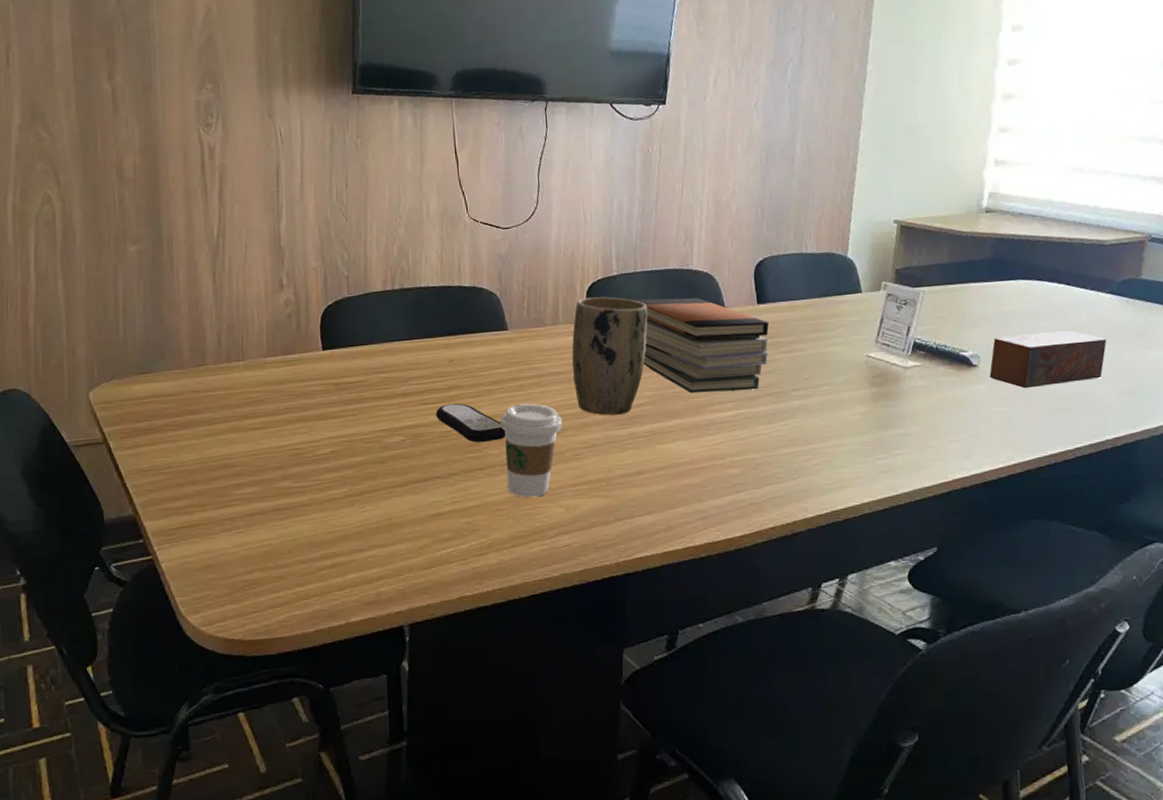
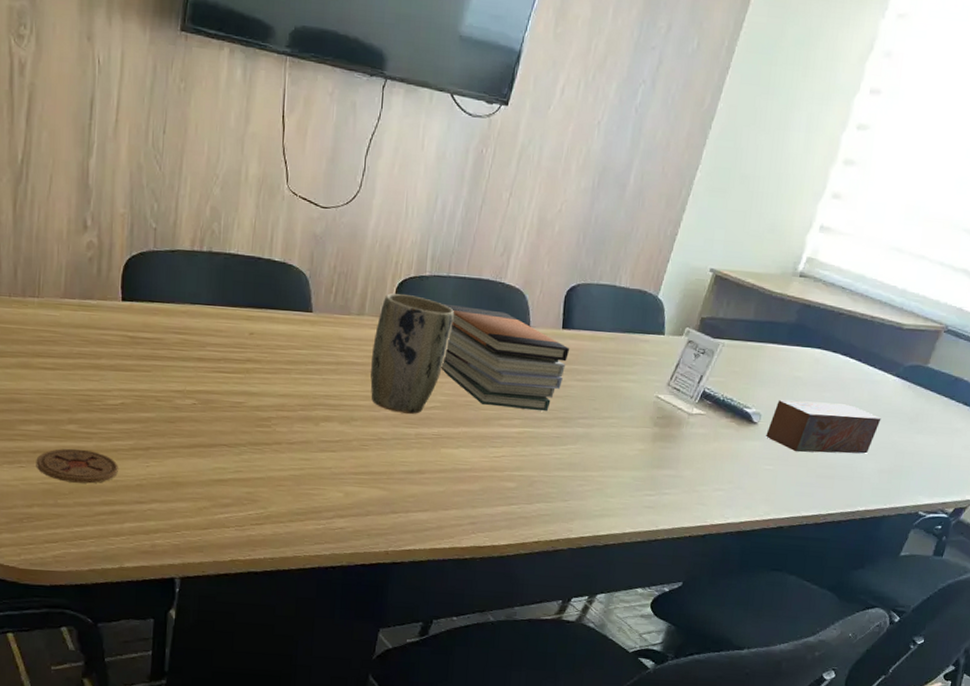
coaster: none [253,504,335,541] -> present [36,448,118,484]
remote control: present [436,403,507,443] -> none [230,376,297,419]
coffee cup: present [500,403,562,498] -> none [291,387,353,479]

